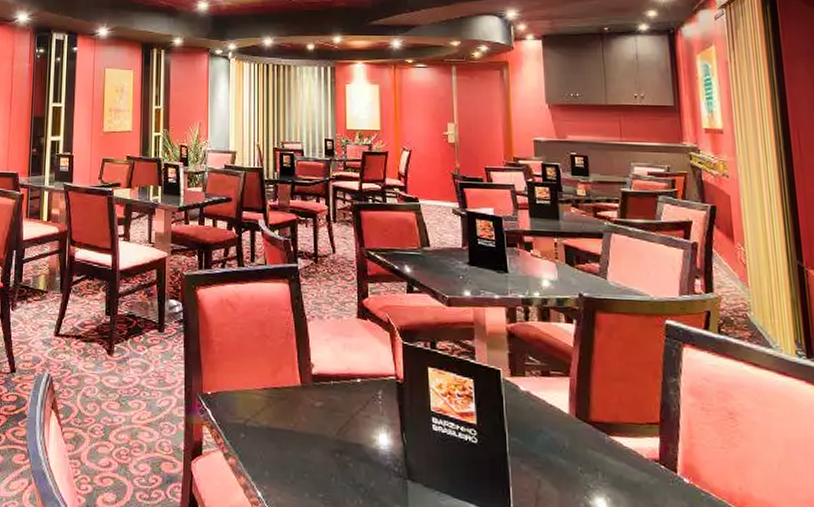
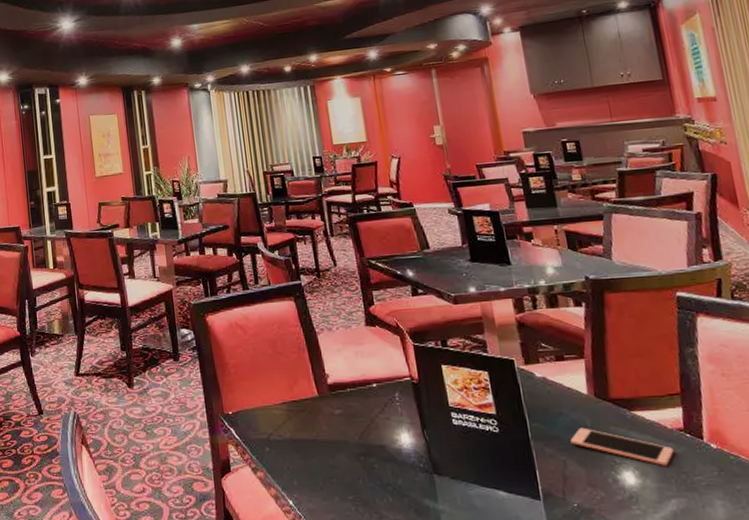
cell phone: none [547,447,648,496] -> present [570,427,674,466]

